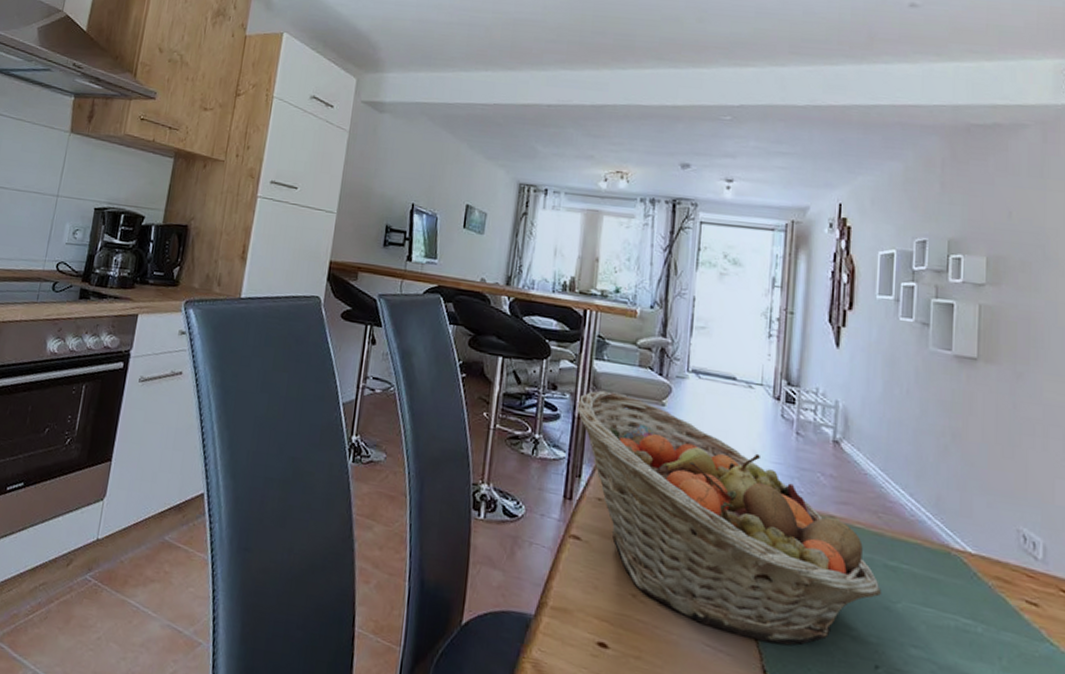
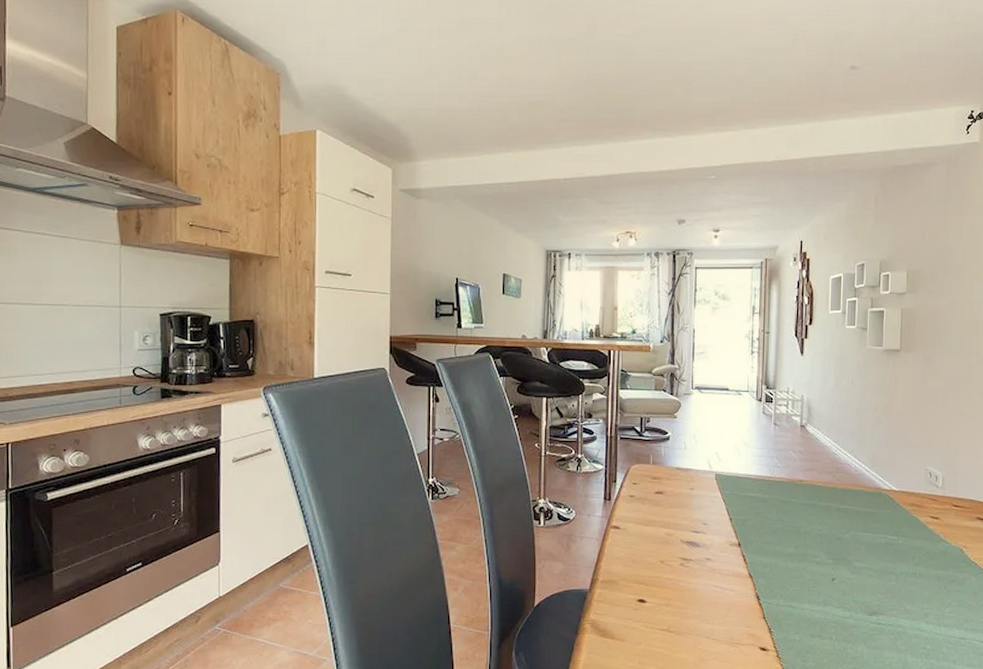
fruit basket: present [577,390,881,646] -> none [609,413,835,577]

